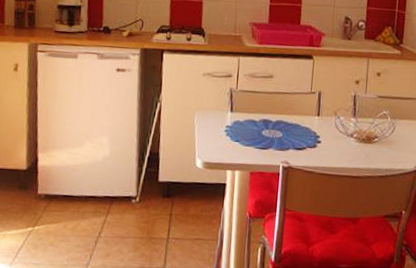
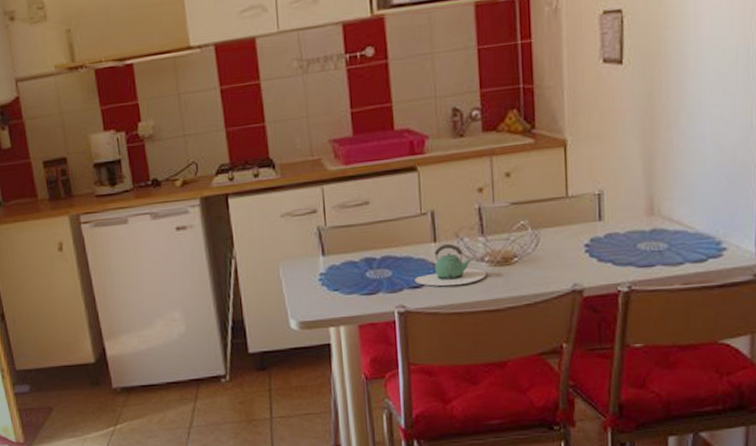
teapot: none [299,118,353,153] -> present [415,243,486,286]

